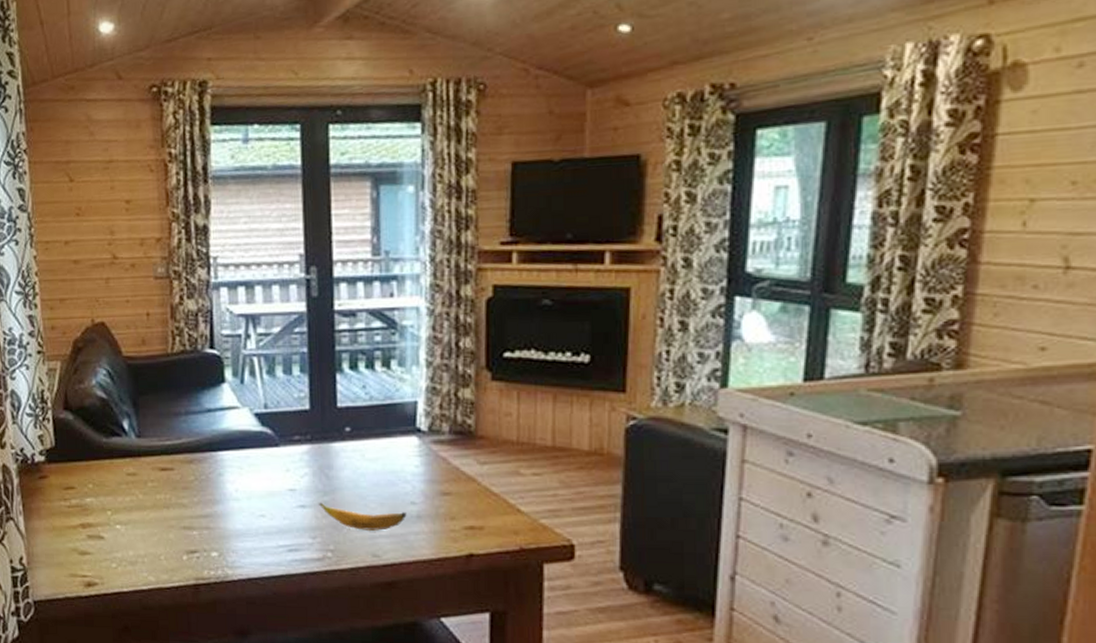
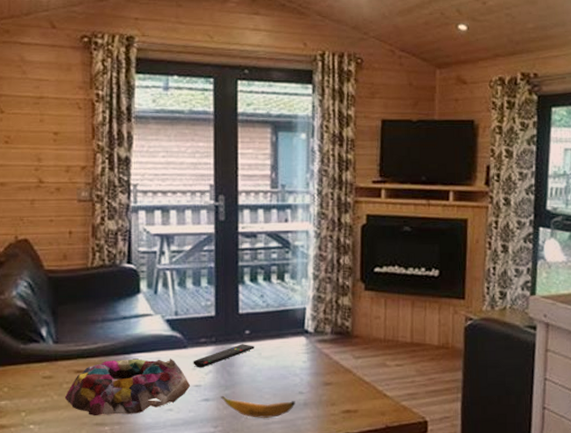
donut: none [150,457,285,519] -> present [64,358,191,415]
remote control: none [286,443,357,470] -> present [193,344,255,368]

